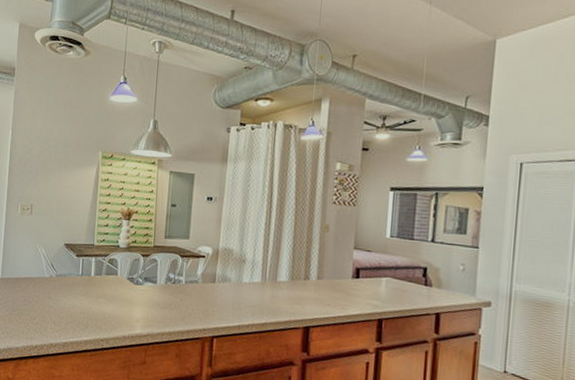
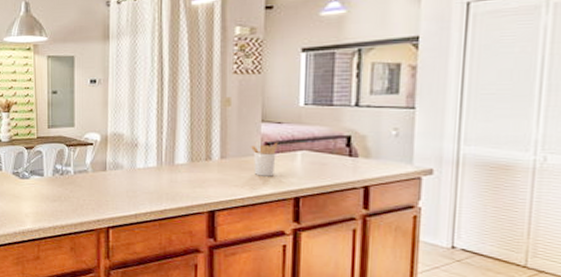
utensil holder: none [343,268,367,299] -> present [250,142,278,177]

